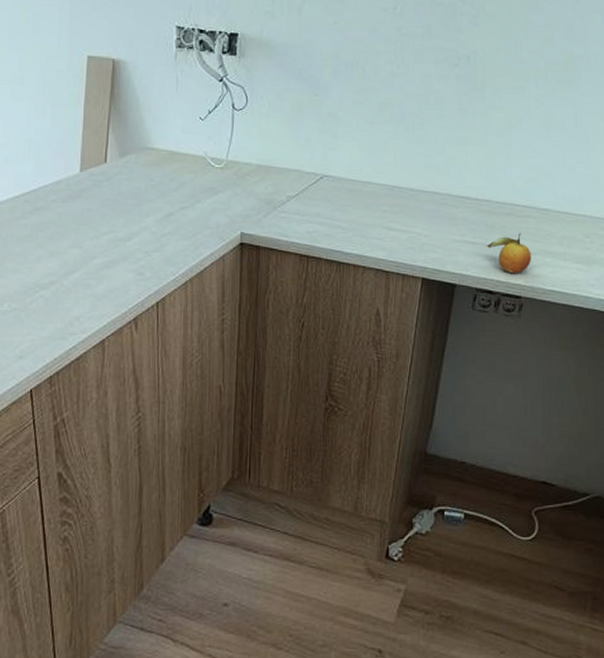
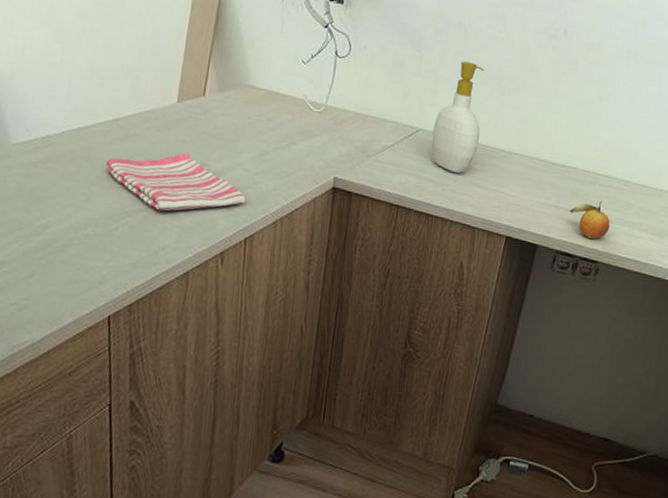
dish towel: none [16,220,155,281] -> present [106,152,246,211]
soap bottle: none [337,101,387,218] -> present [432,61,485,174]

